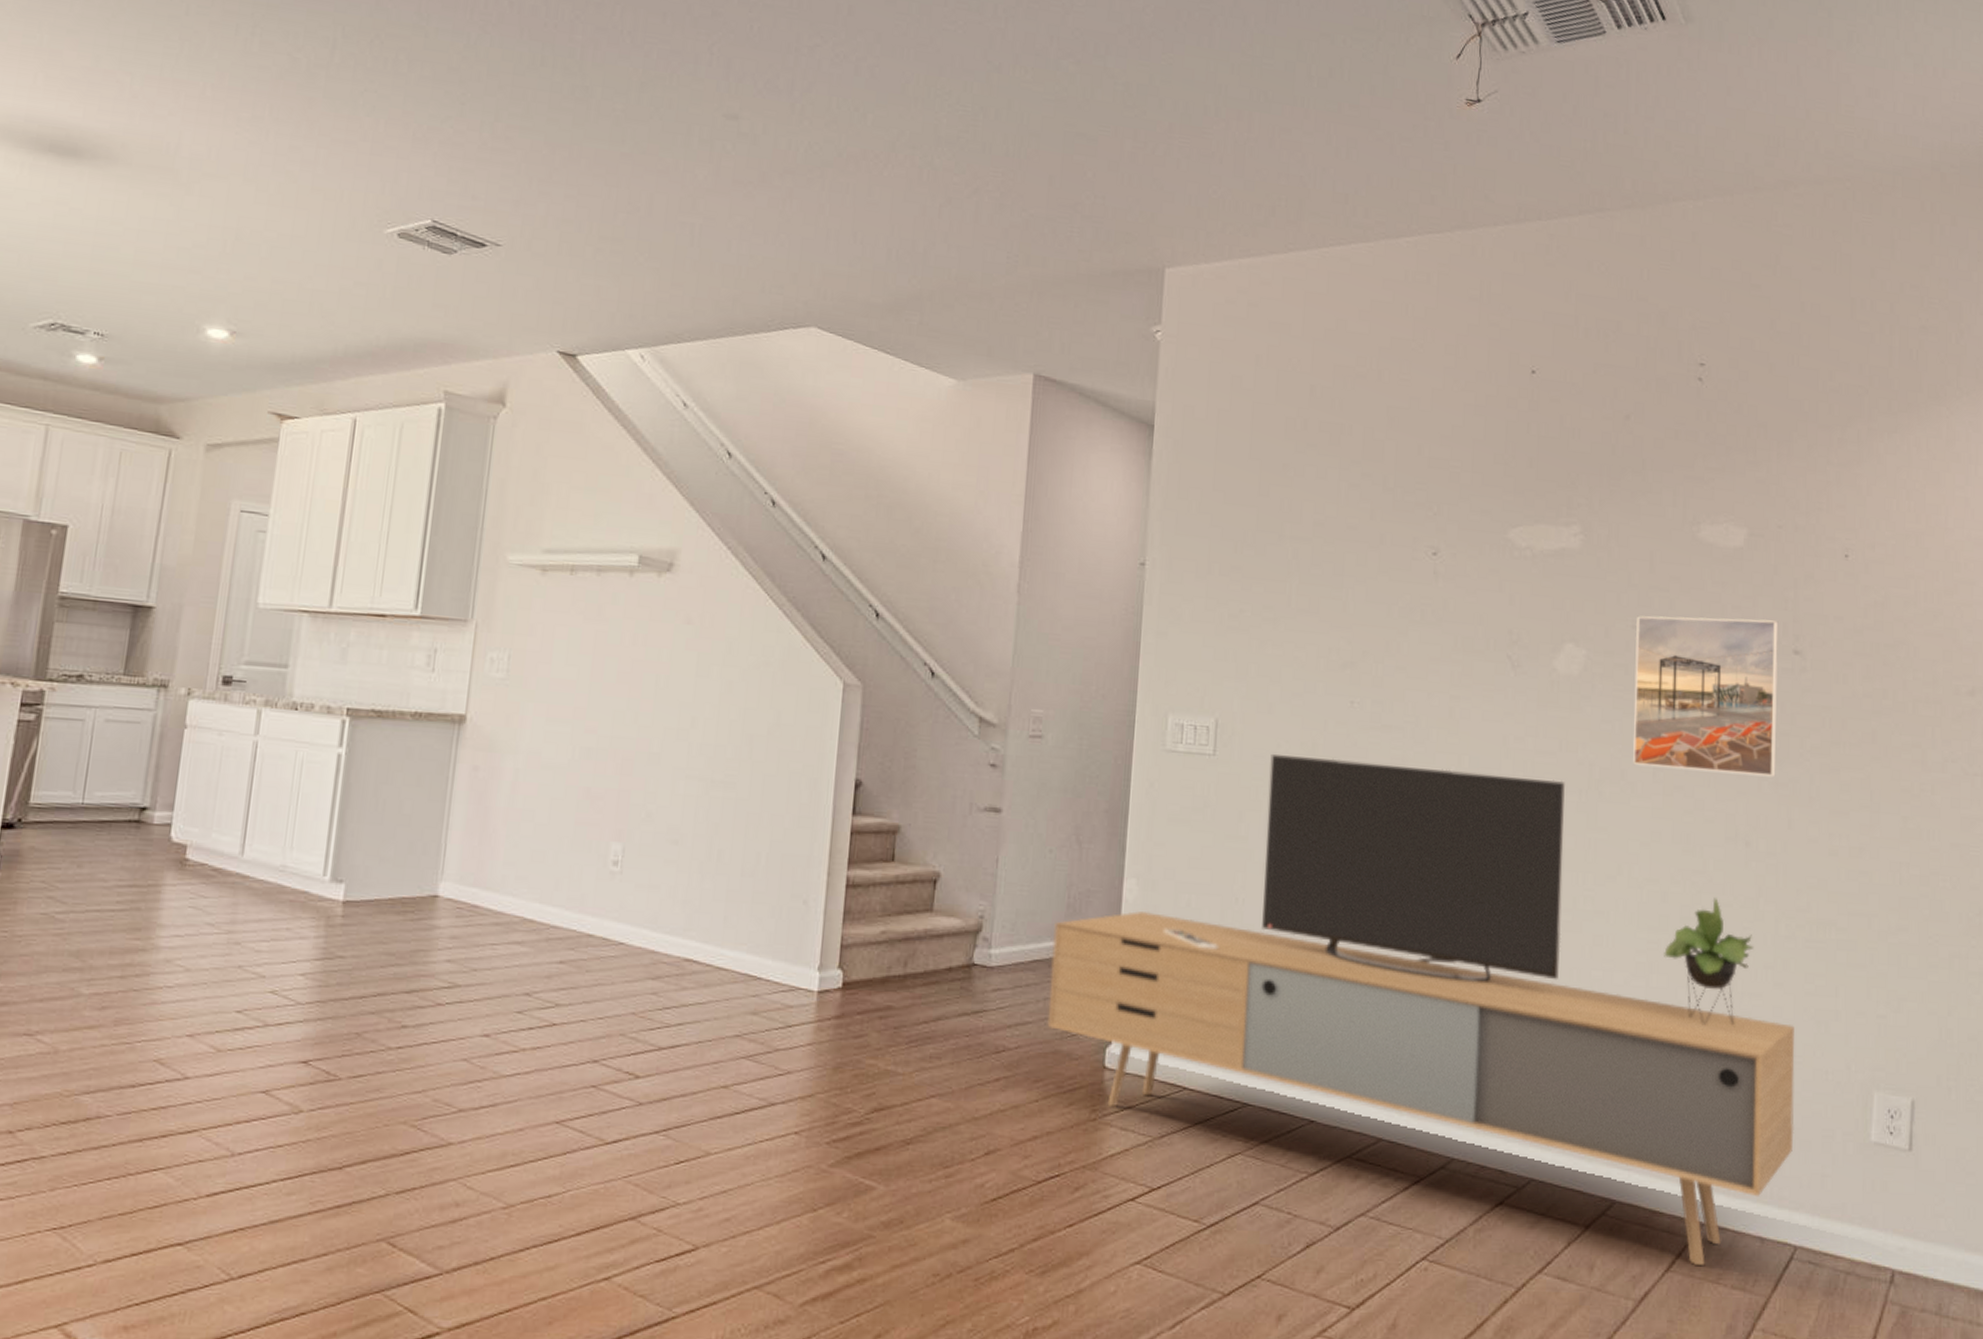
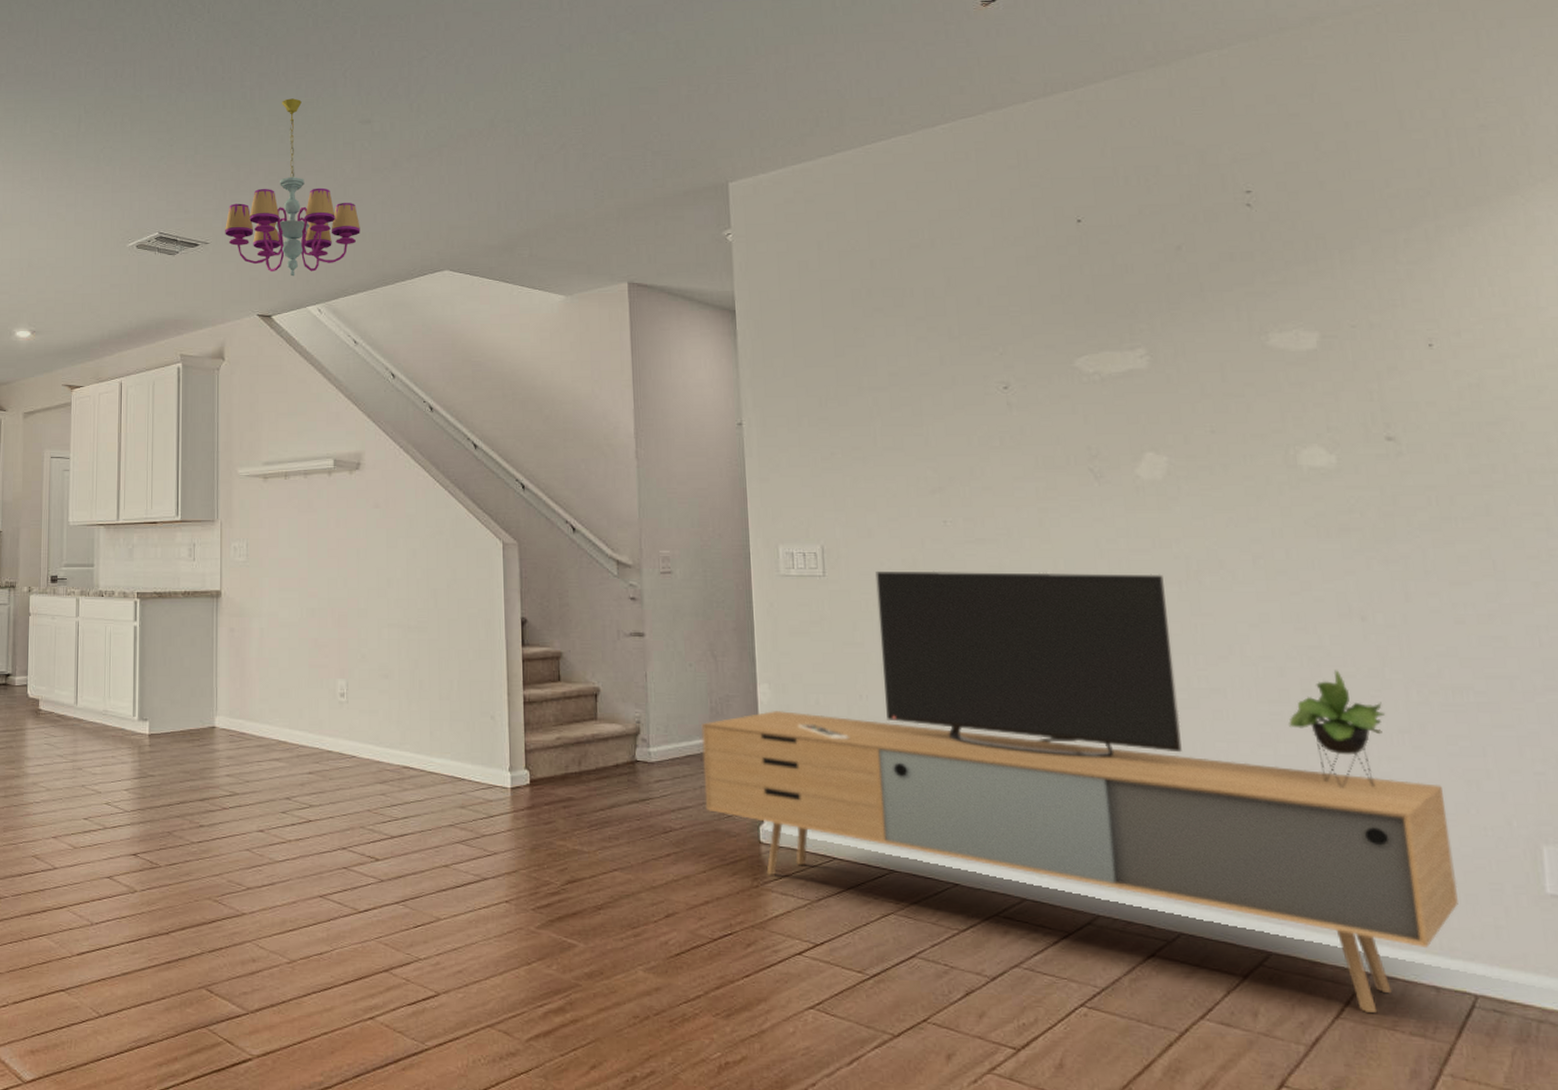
chandelier: none [525,67,709,307] -> present [225,98,360,277]
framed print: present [1633,615,1779,778] -> none [1215,411,1385,555]

